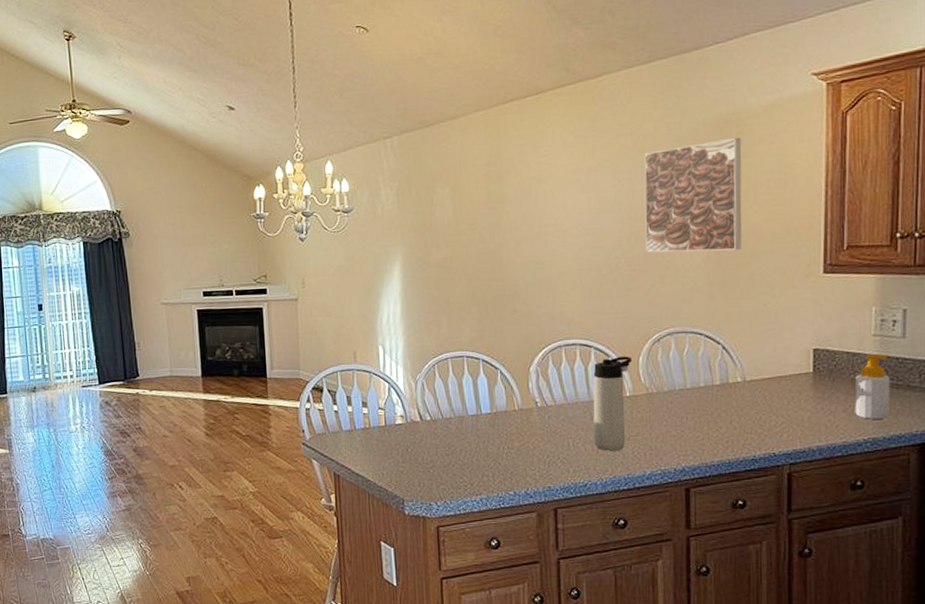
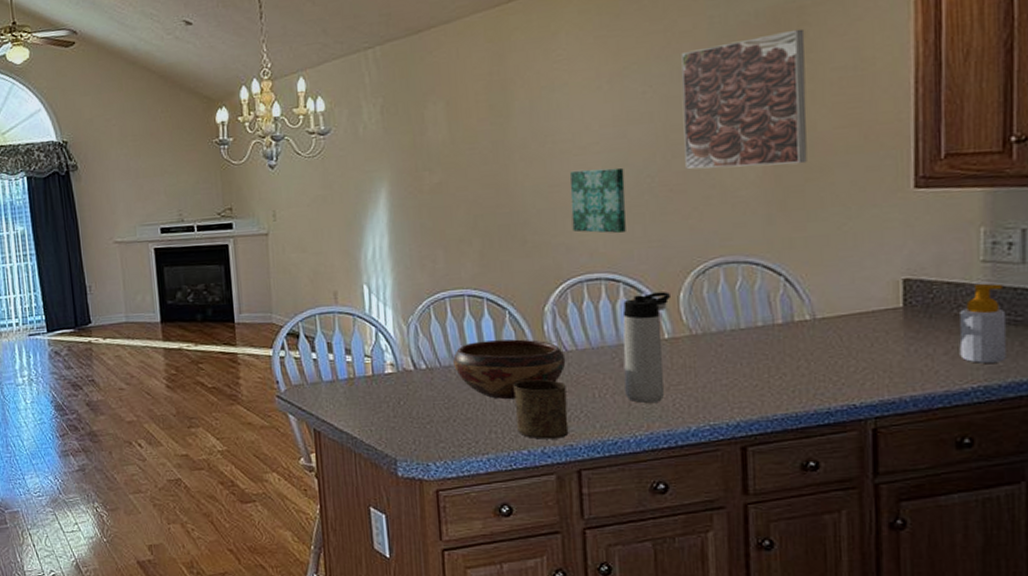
decorative bowl: none [453,395,547,448] -> present [453,339,566,400]
cup: none [503,430,548,482] -> present [513,379,569,439]
wall art: none [552,249,598,306] -> present [570,167,626,234]

